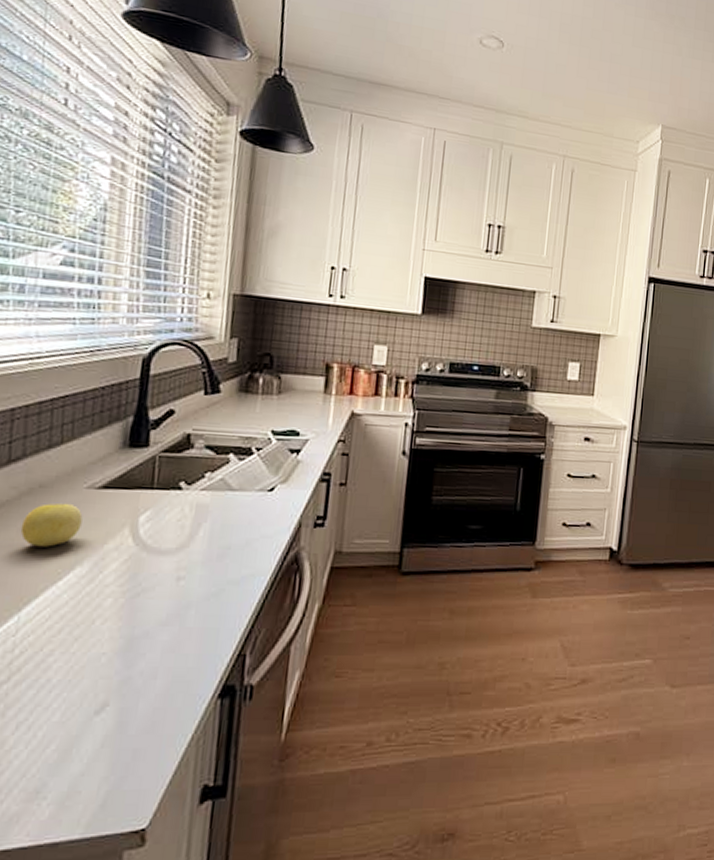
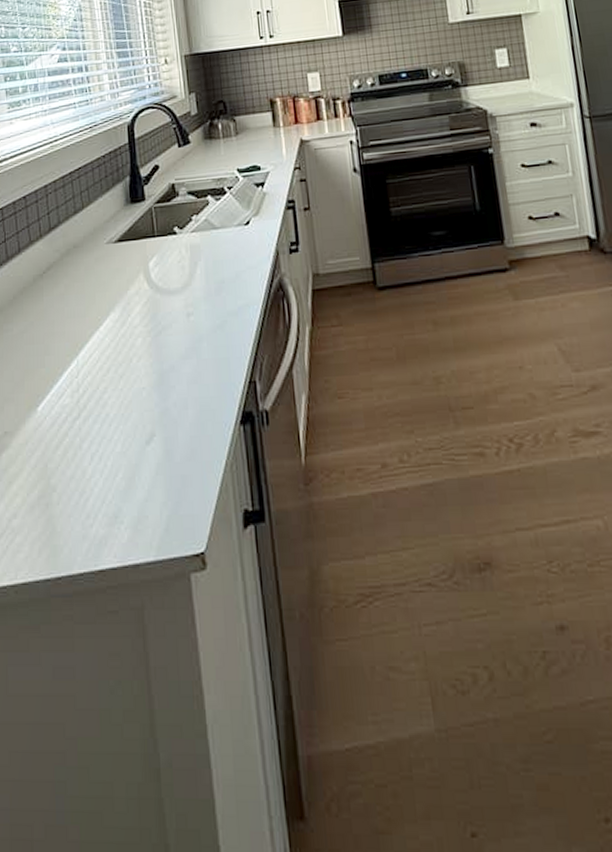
apple: present [20,503,83,547] -> none [66,258,108,299]

